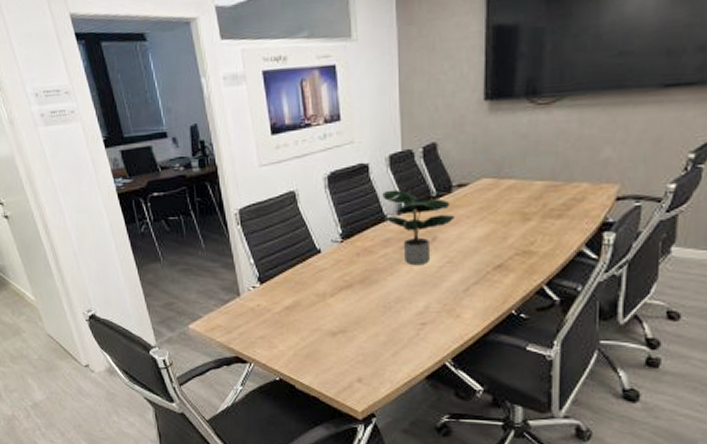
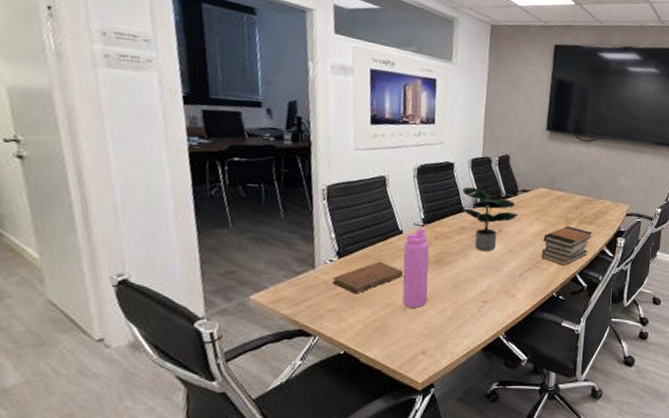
notebook: none [259,284,327,320] -> present [333,261,403,294]
water bottle: none [324,244,357,333] -> present [402,227,430,308]
book stack: none [490,224,564,276] -> present [541,226,593,266]

